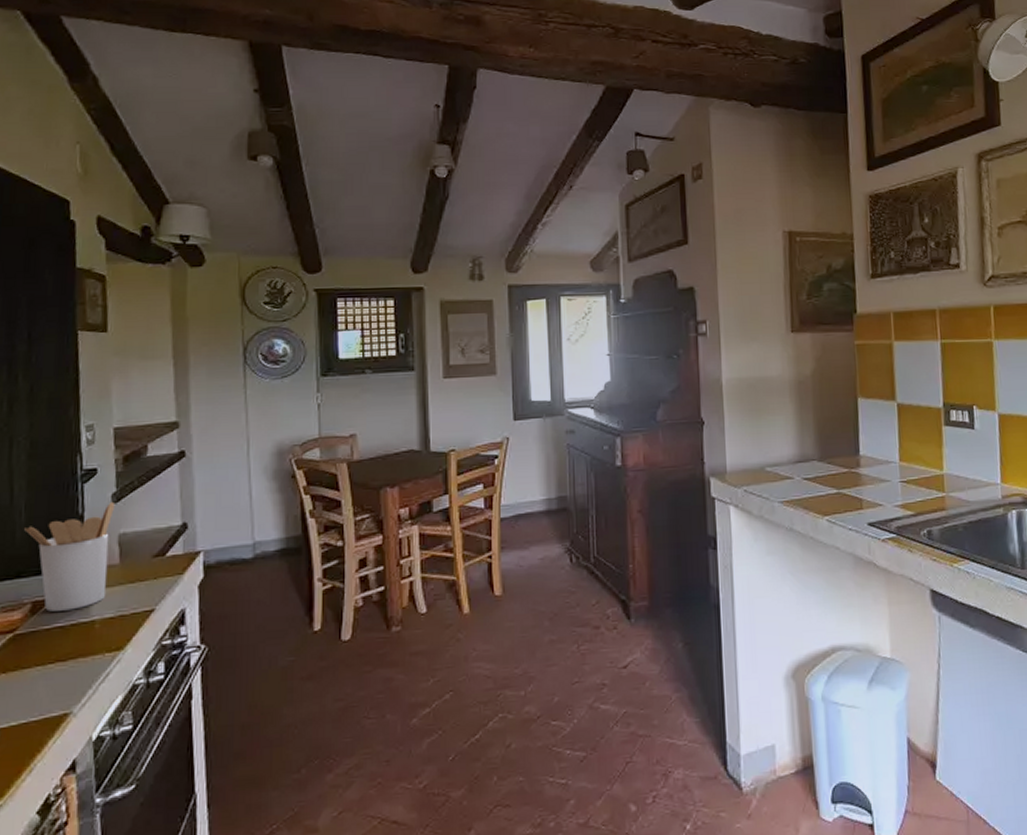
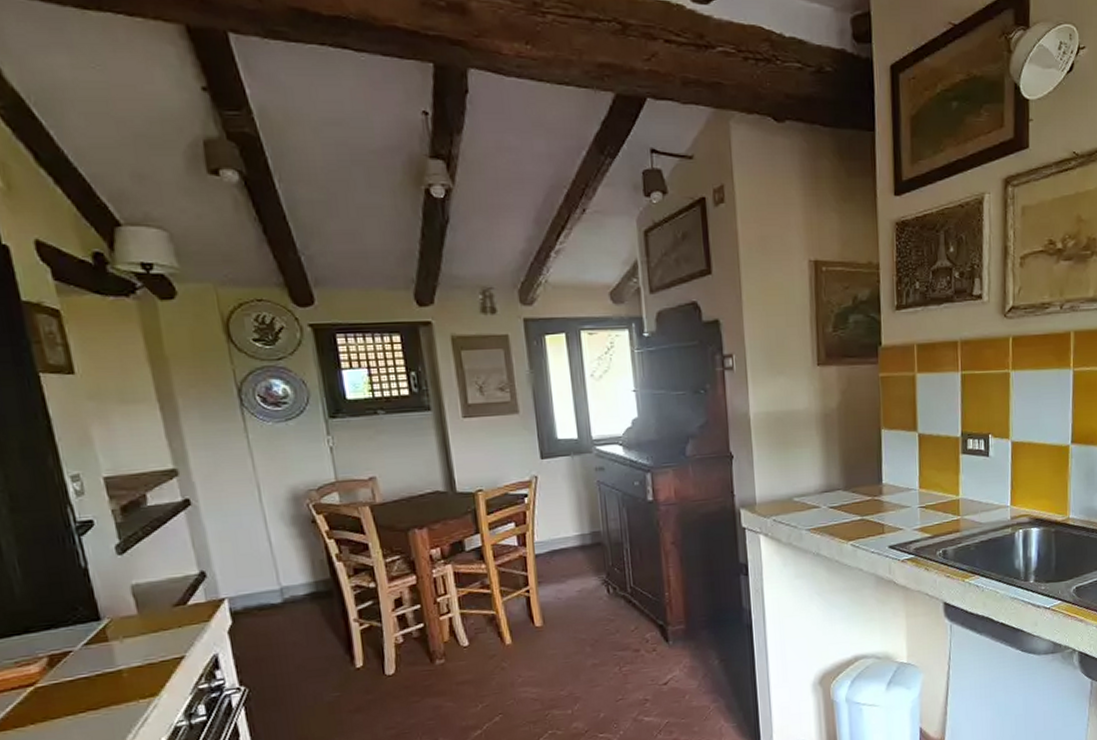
utensil holder: present [24,501,116,612] -> none [23,553,129,664]

